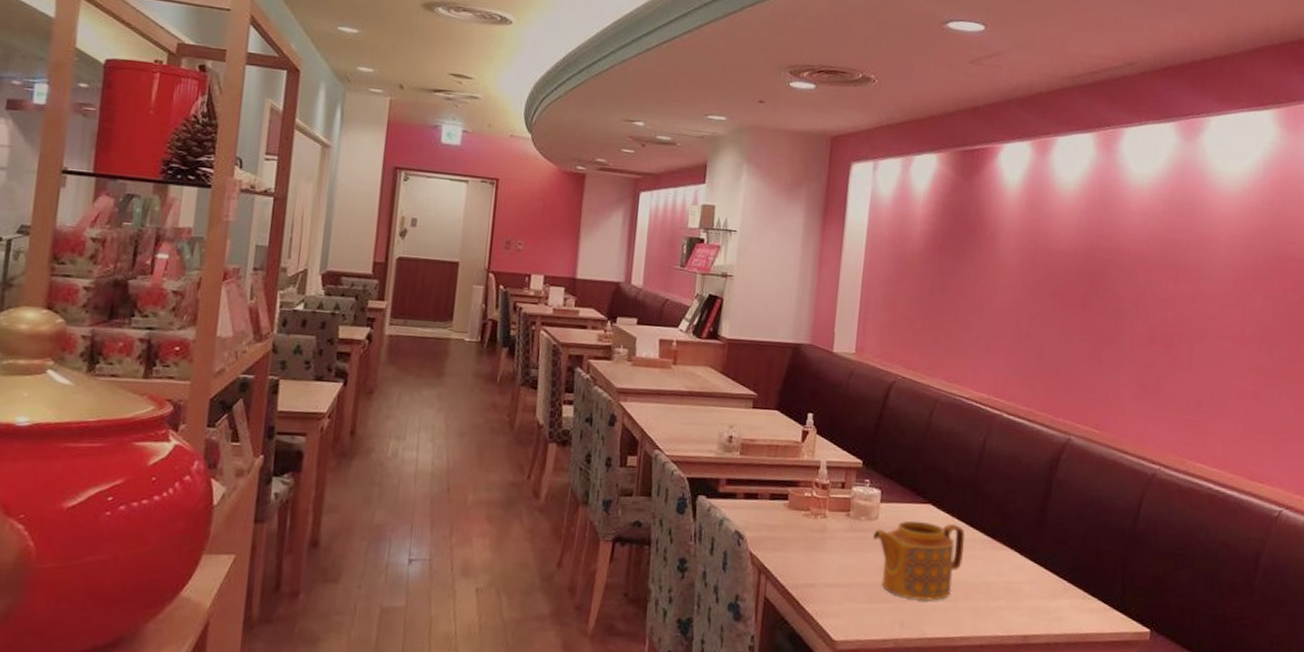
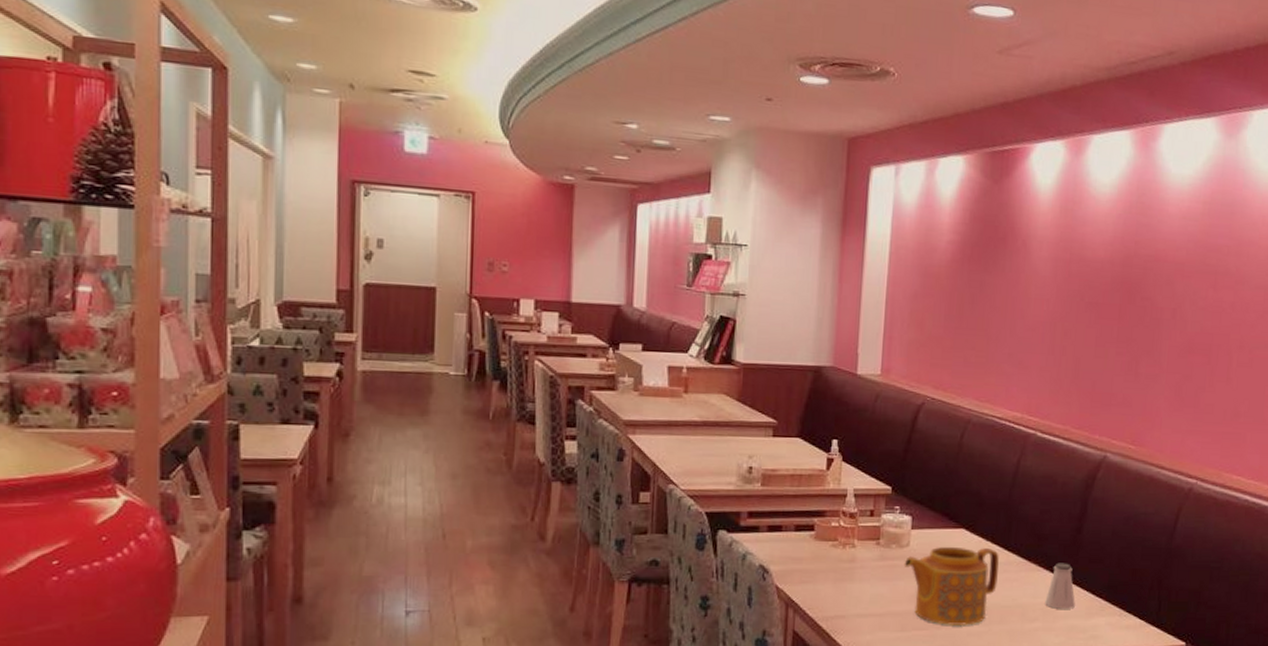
saltshaker: none [1009,542,1039,589] -> present [1045,563,1075,609]

